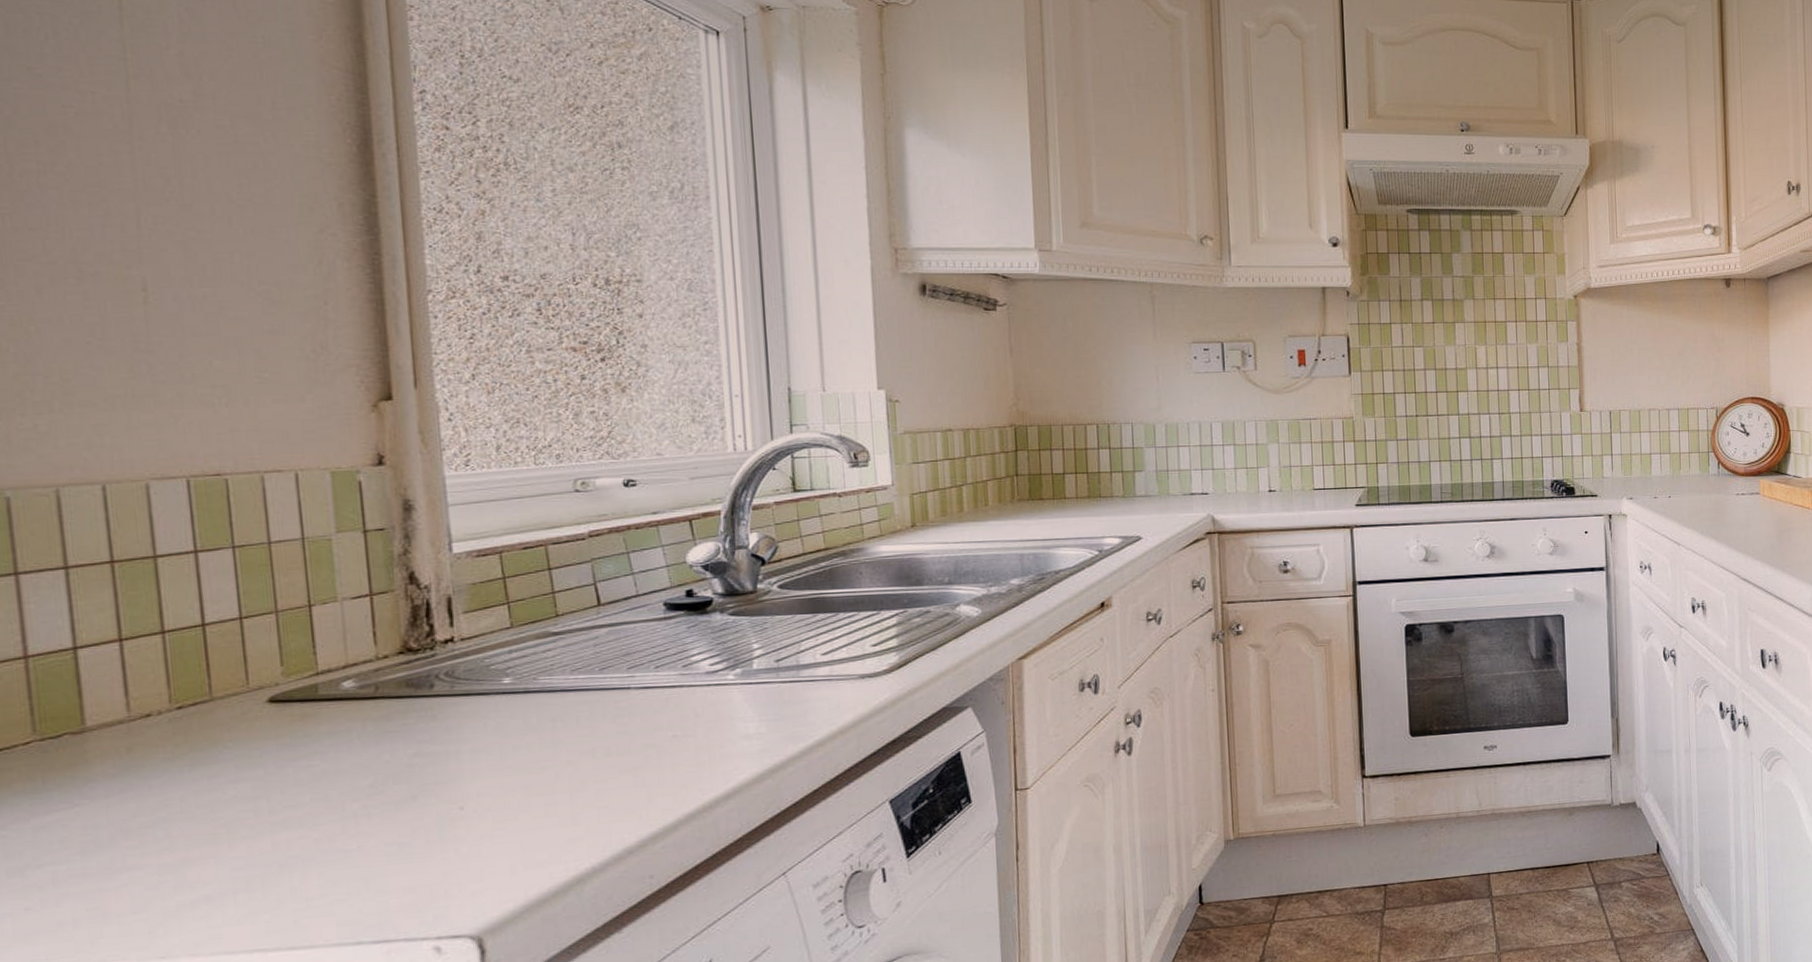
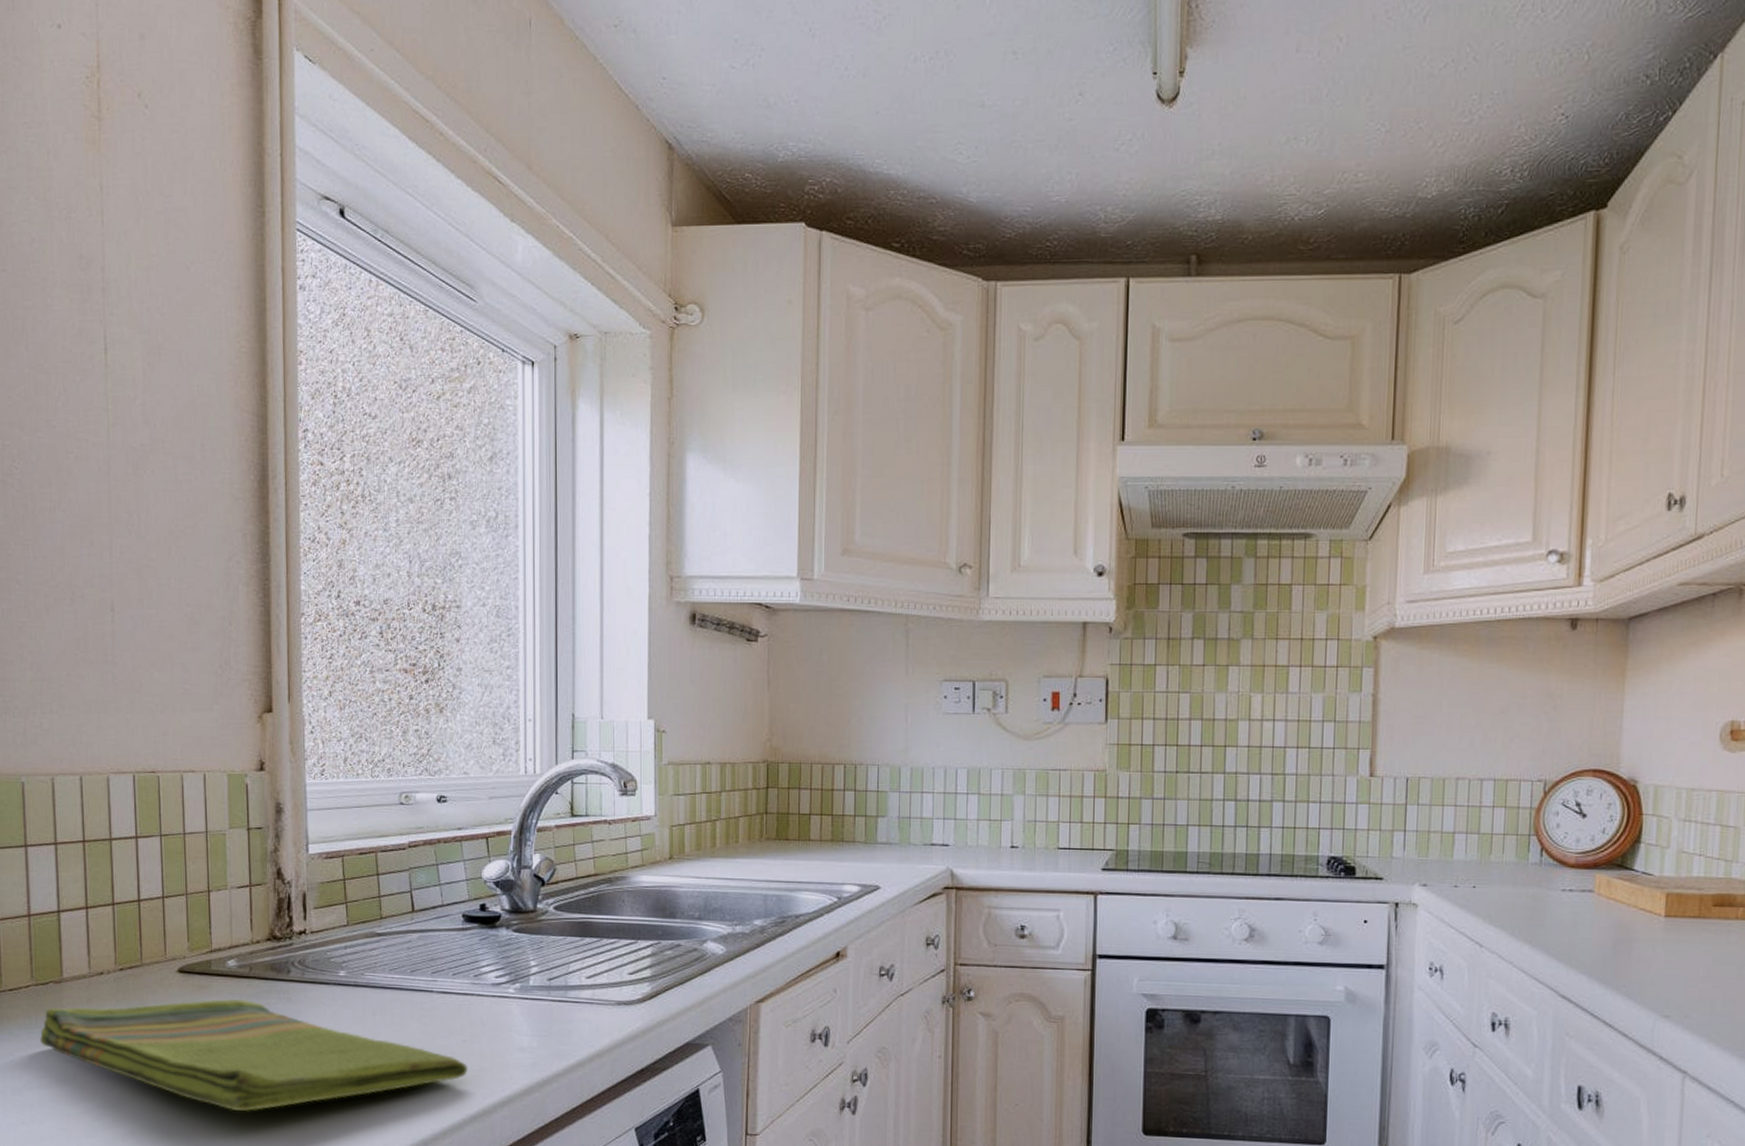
dish towel: none [51,723,682,852] -> present [40,998,469,1112]

